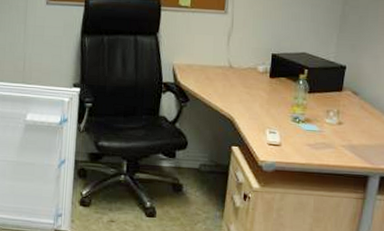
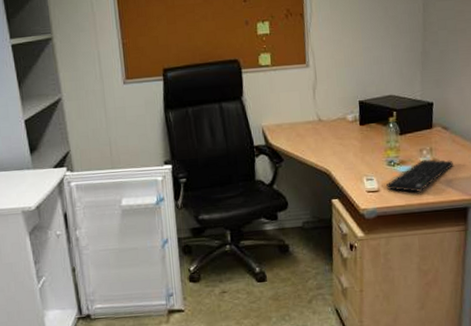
keyboard: none [287,121,359,153] -> present [385,159,453,192]

